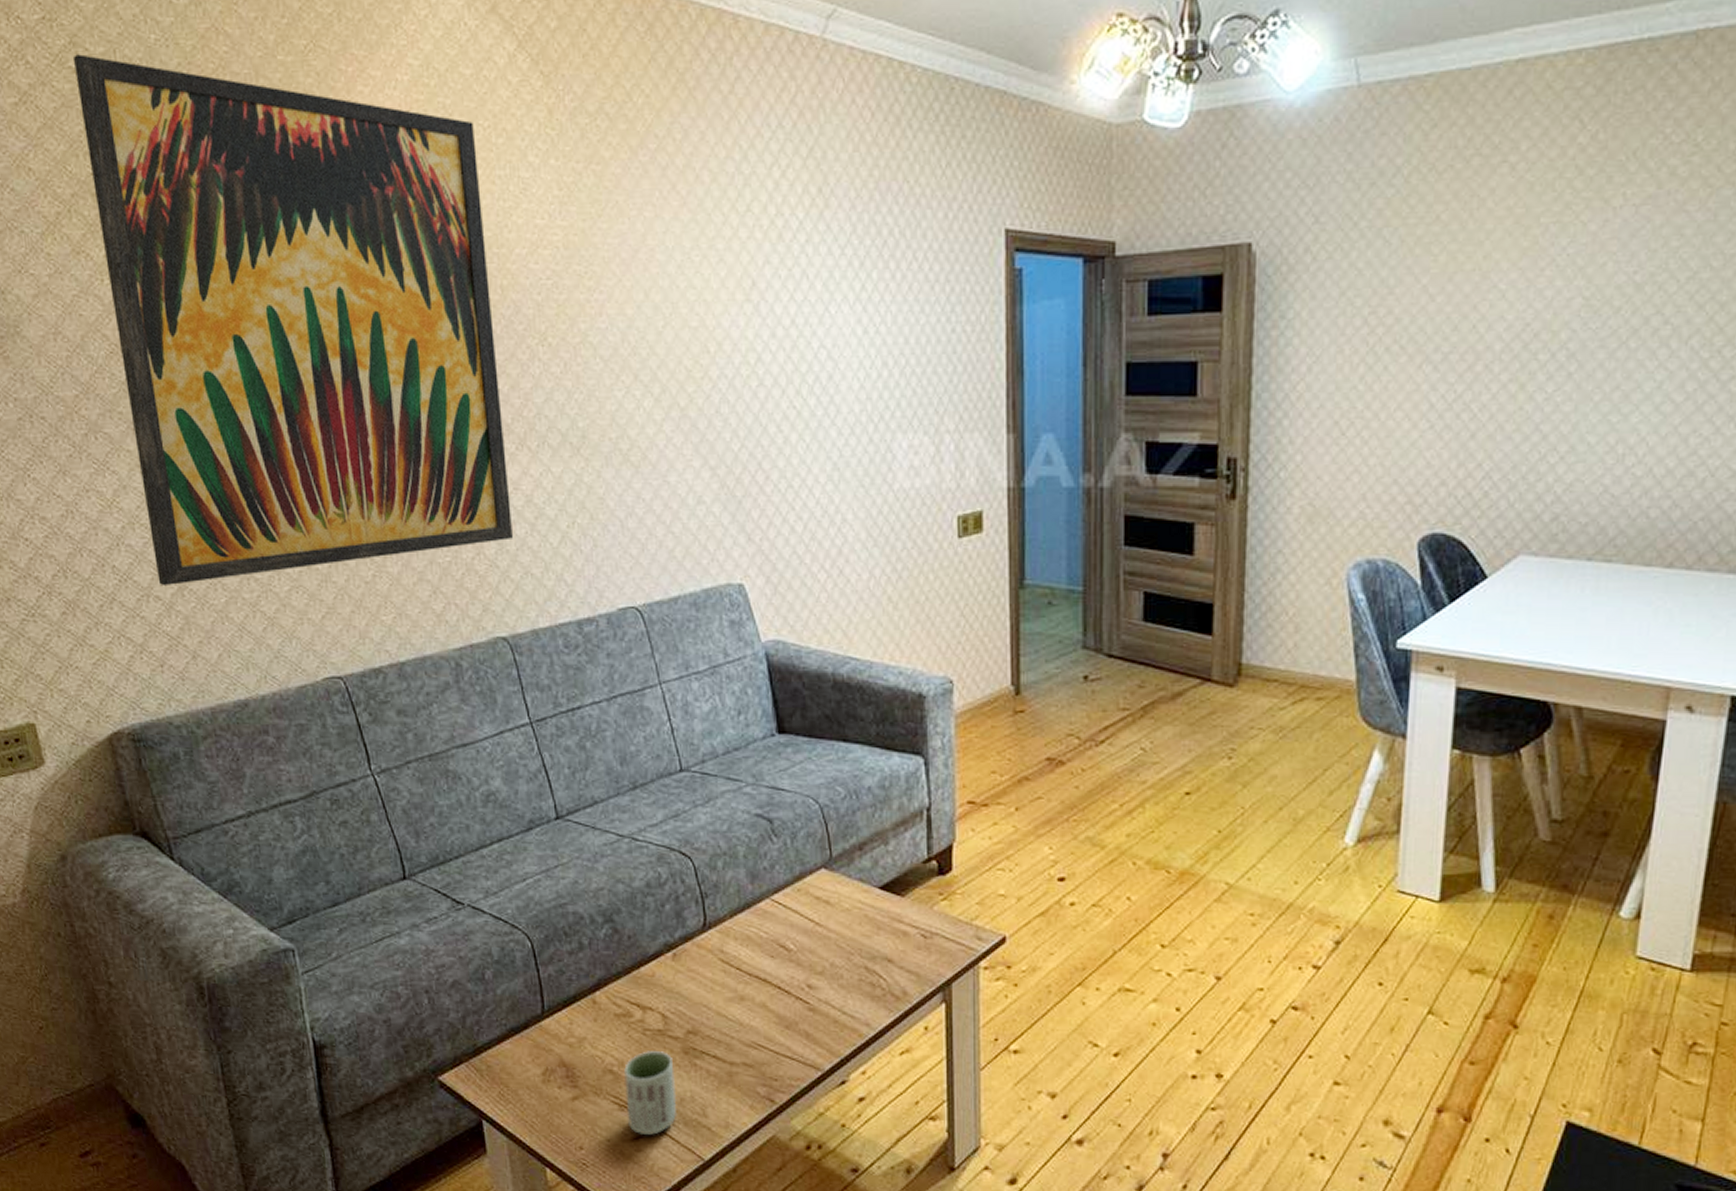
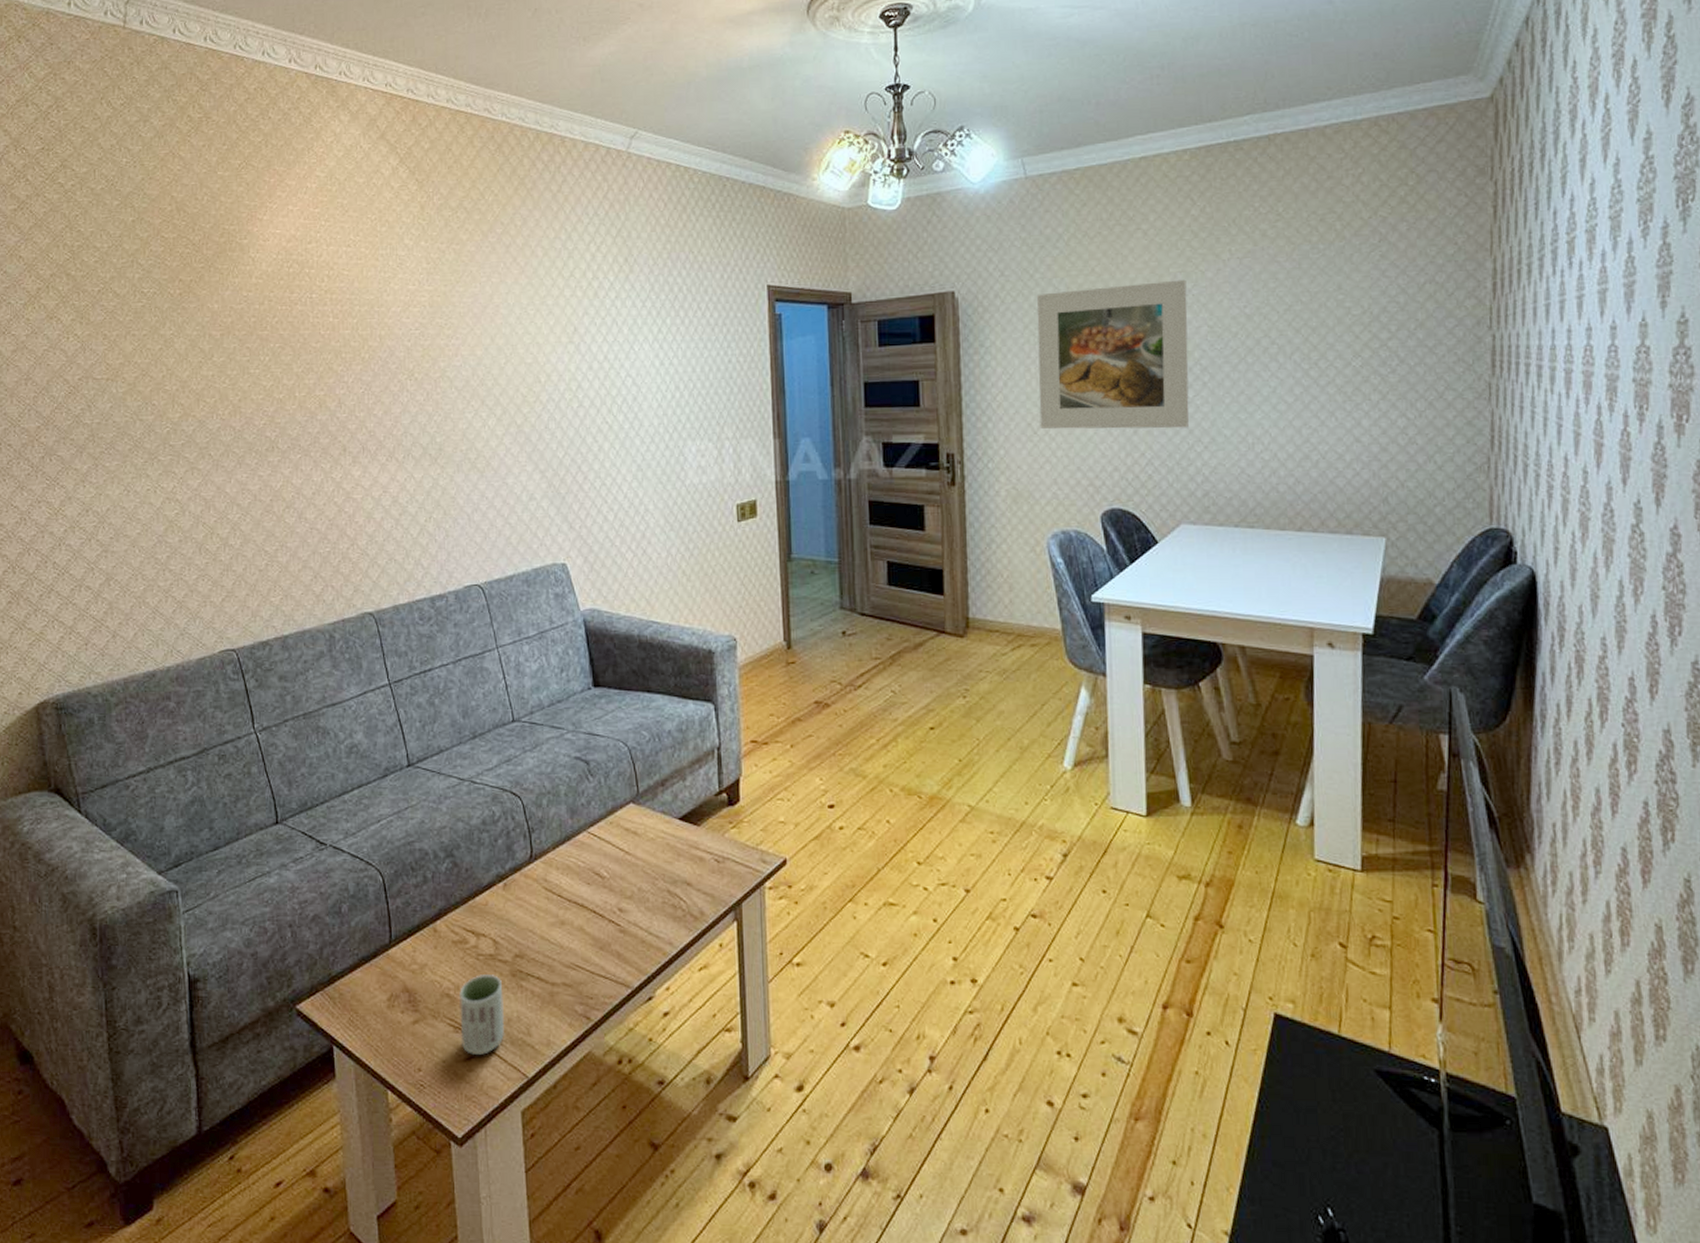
wall art: present [72,54,514,587] -> none [62,173,382,578]
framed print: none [1350,233,1561,433] -> present [1036,279,1189,429]

